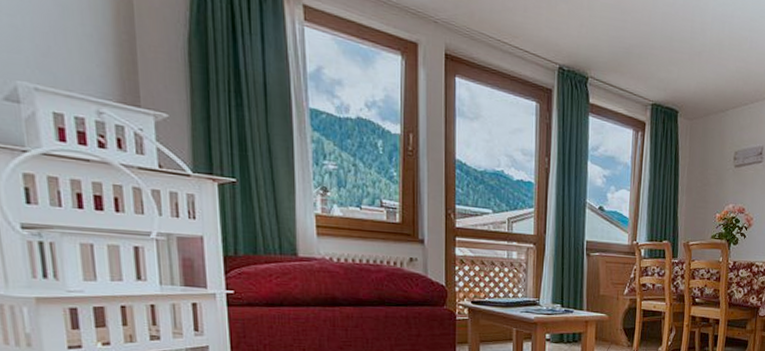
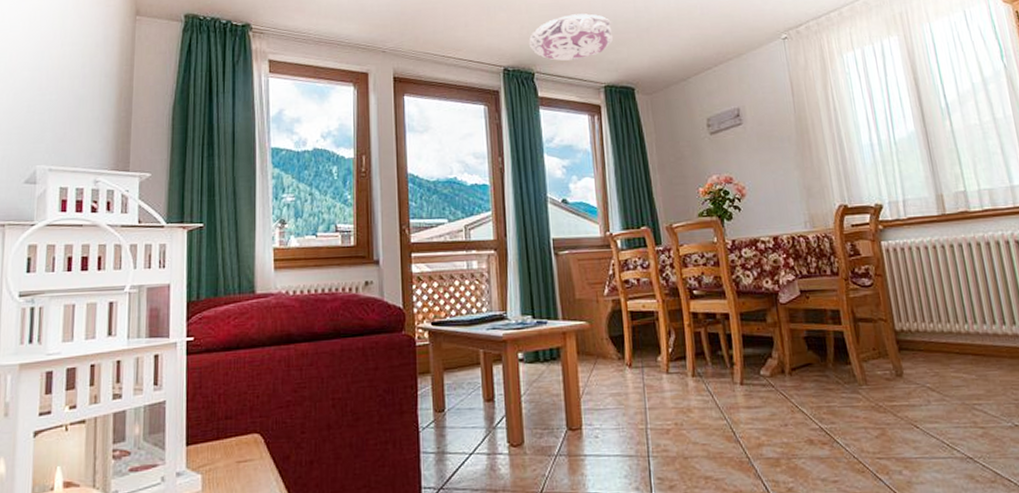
ceiling light: none [586,21,669,72] -> present [528,13,614,61]

